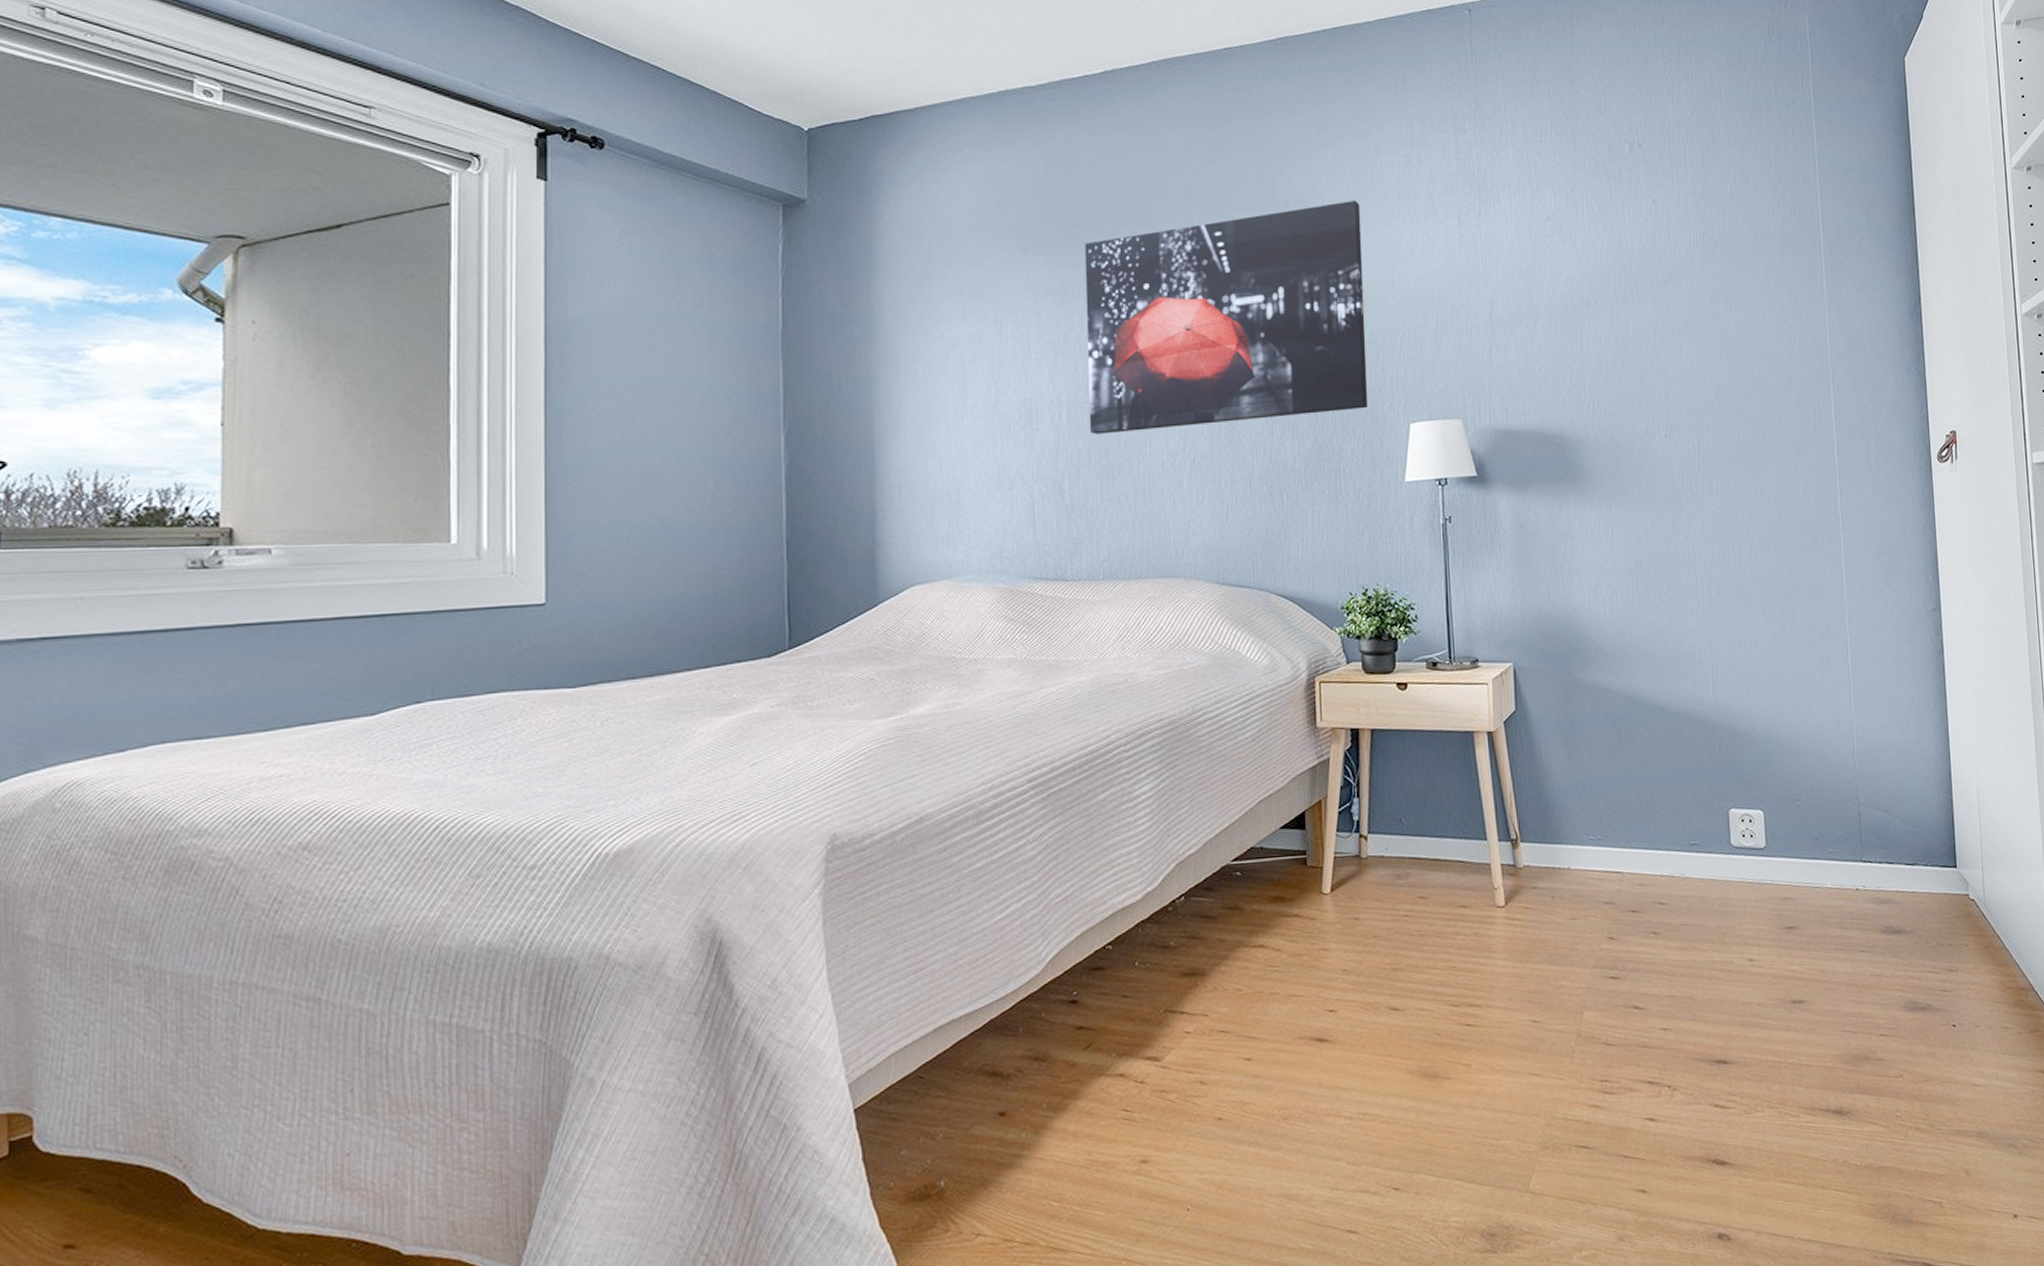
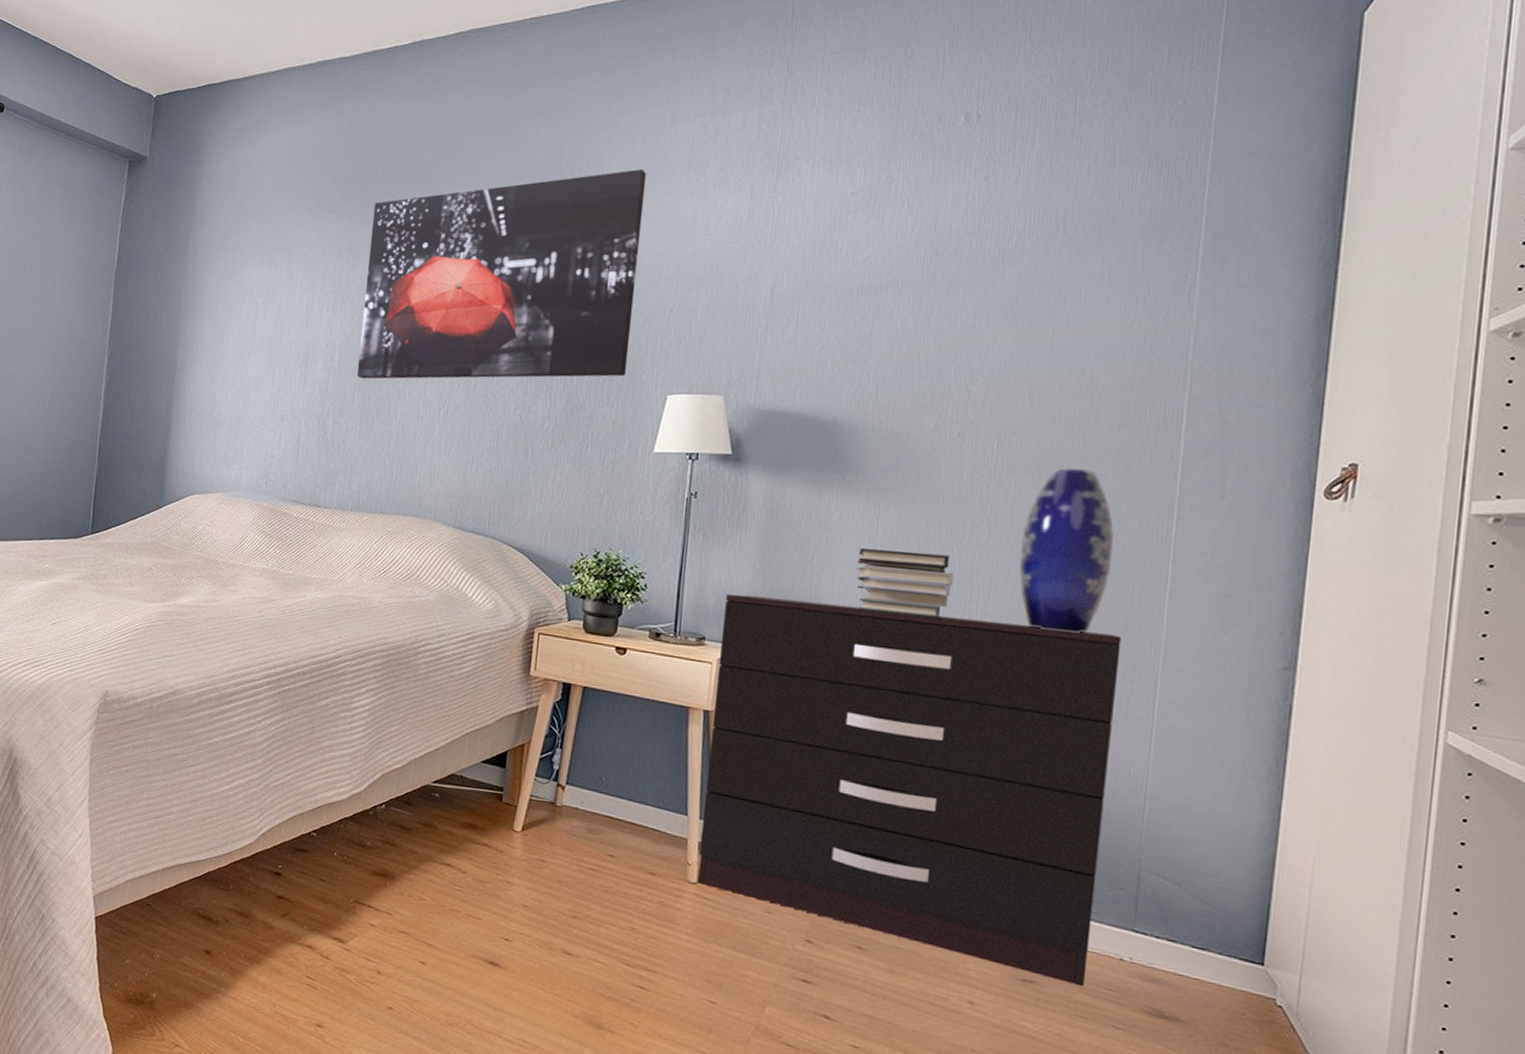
dresser: none [1491,600,1833,922] -> present [697,594,1122,987]
book stack: none [1599,549,1681,611] -> present [855,548,955,618]
vase: none [1728,457,1799,605] -> present [1018,468,1114,633]

